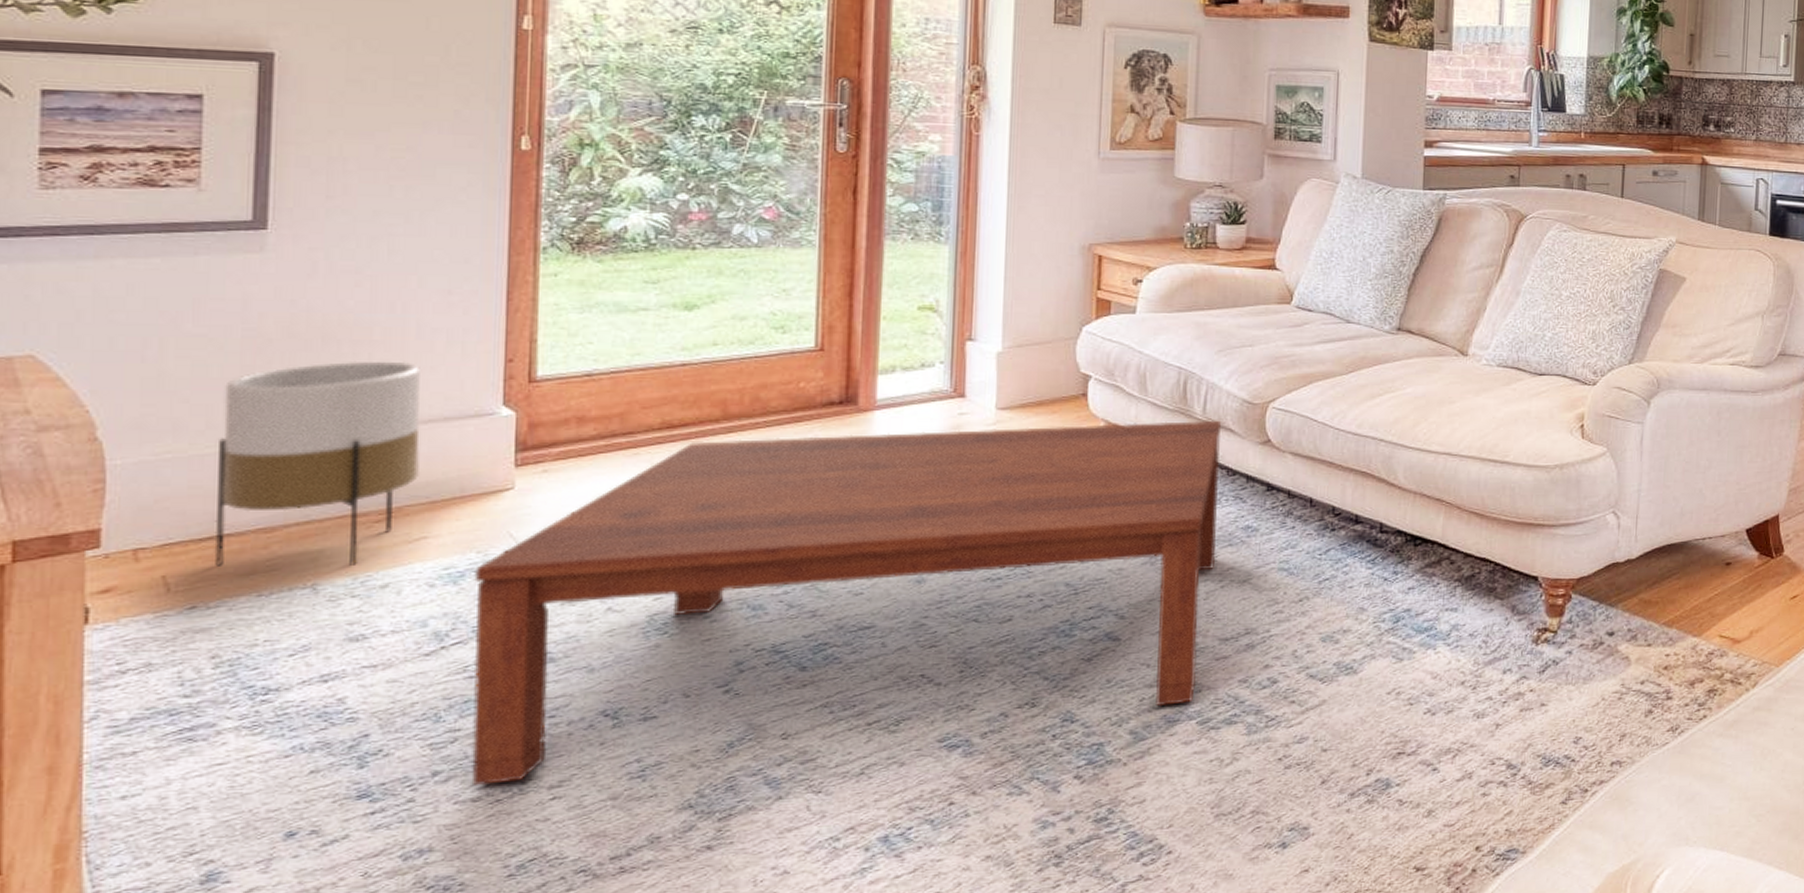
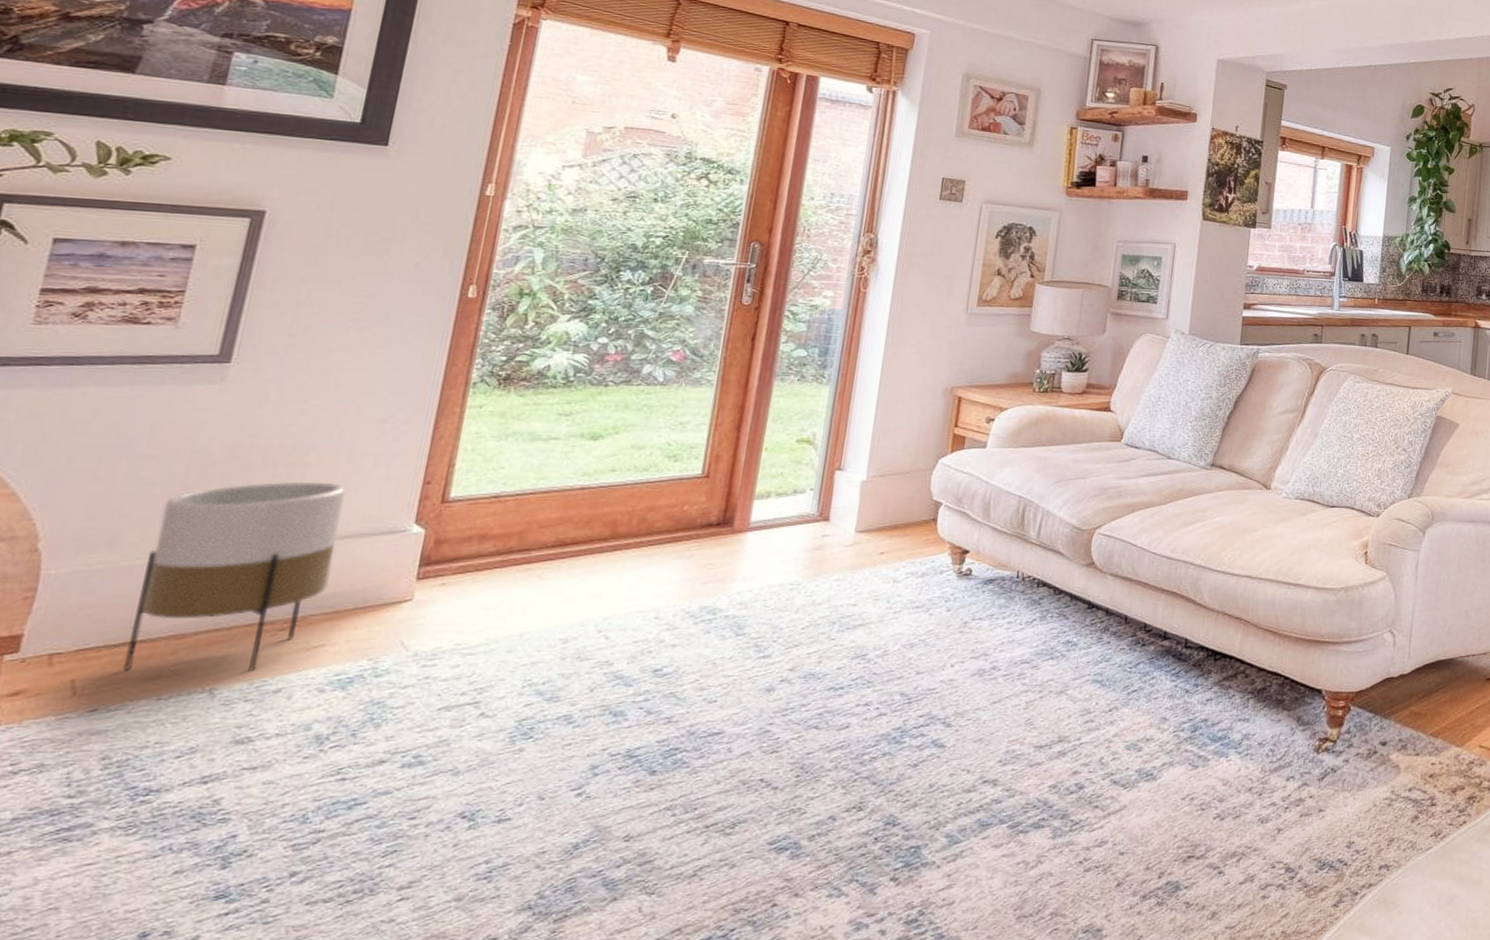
coffee table: present [471,420,1222,786] -> none [326,544,1053,887]

